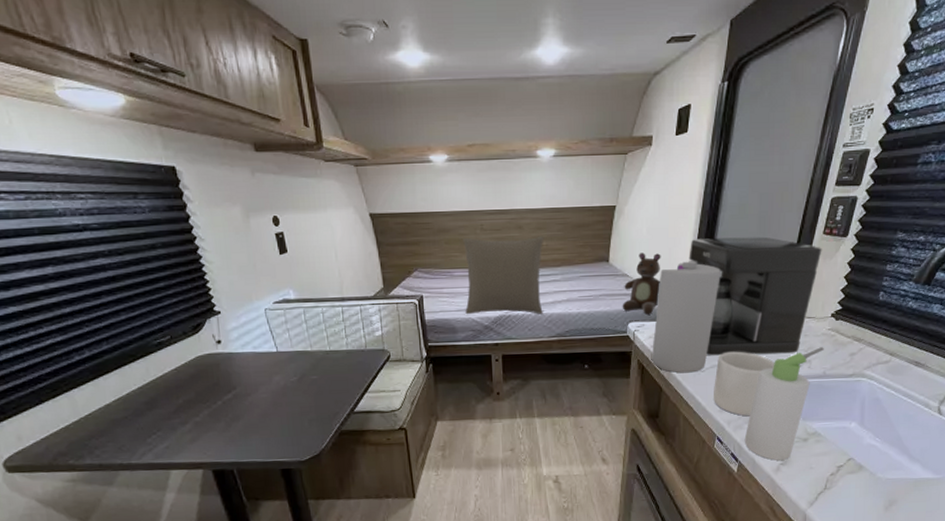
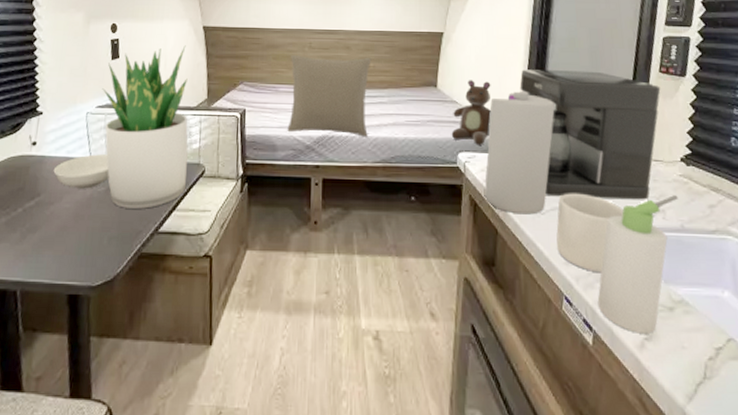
bowl: none [243,347,299,380] -> present [53,154,110,189]
planter: none [276,235,374,394] -> present [102,45,188,209]

